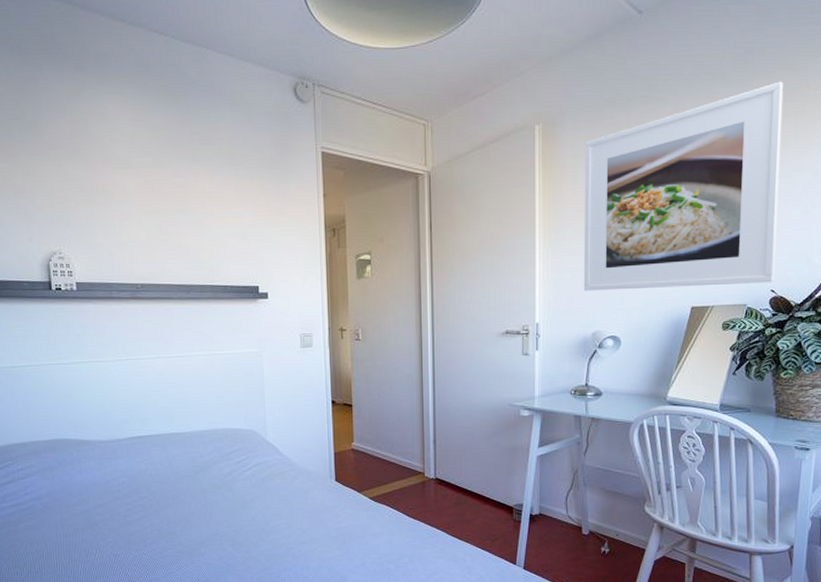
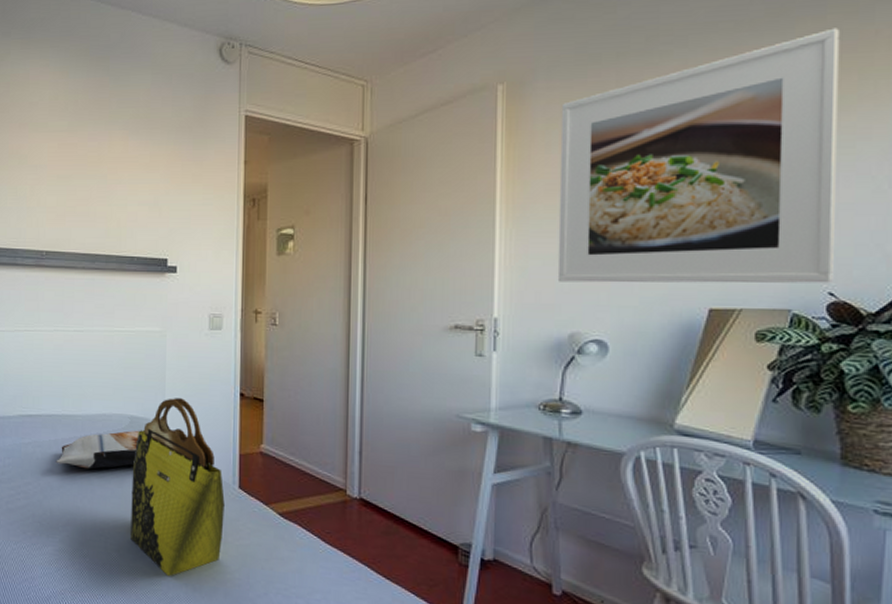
pillow: none [168,442,244,479] -> present [56,430,139,470]
tote bag: none [240,409,325,562] -> present [131,398,225,577]

